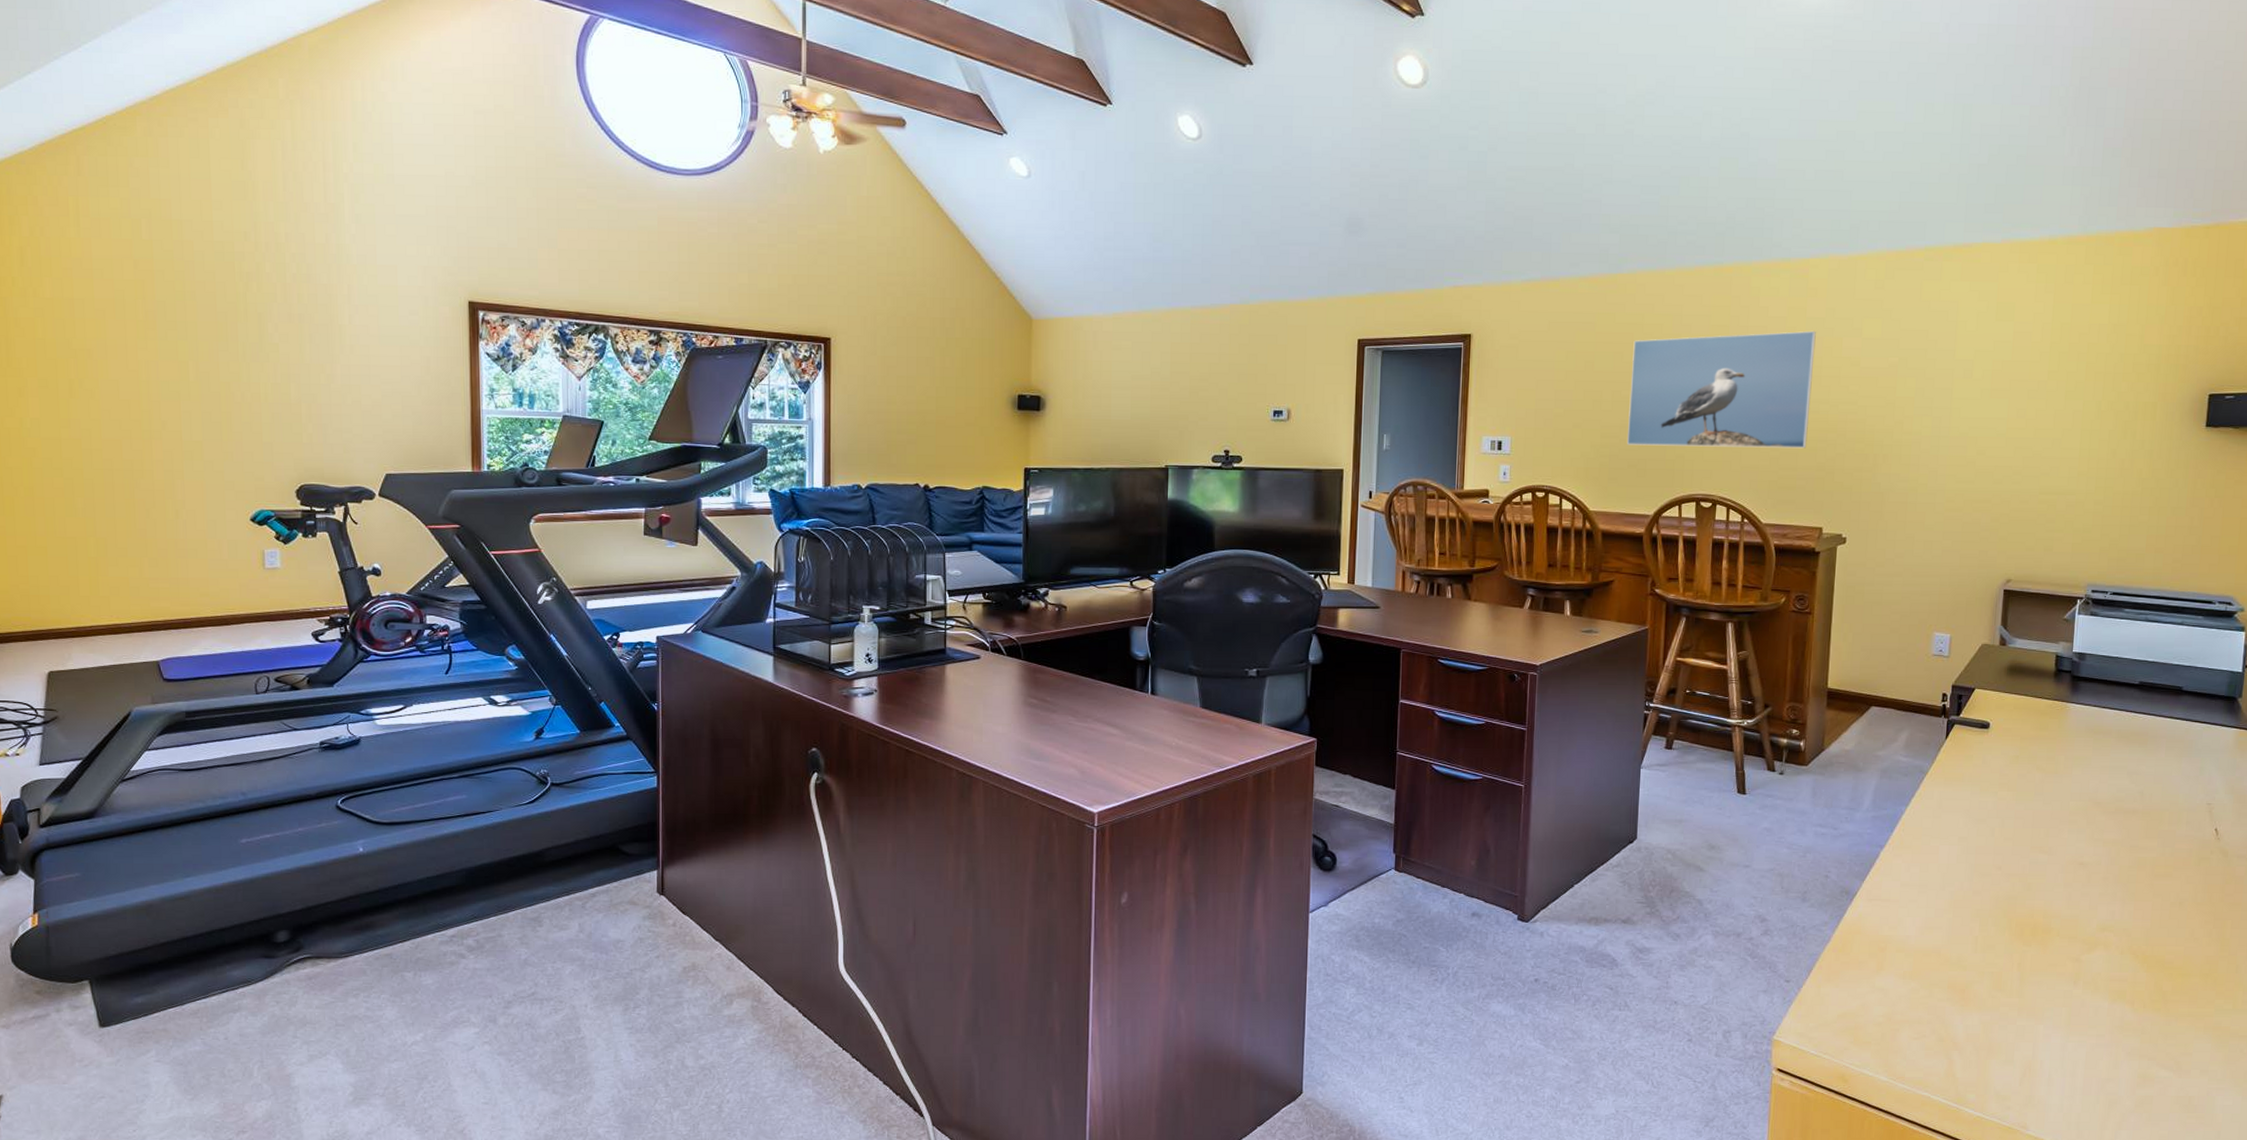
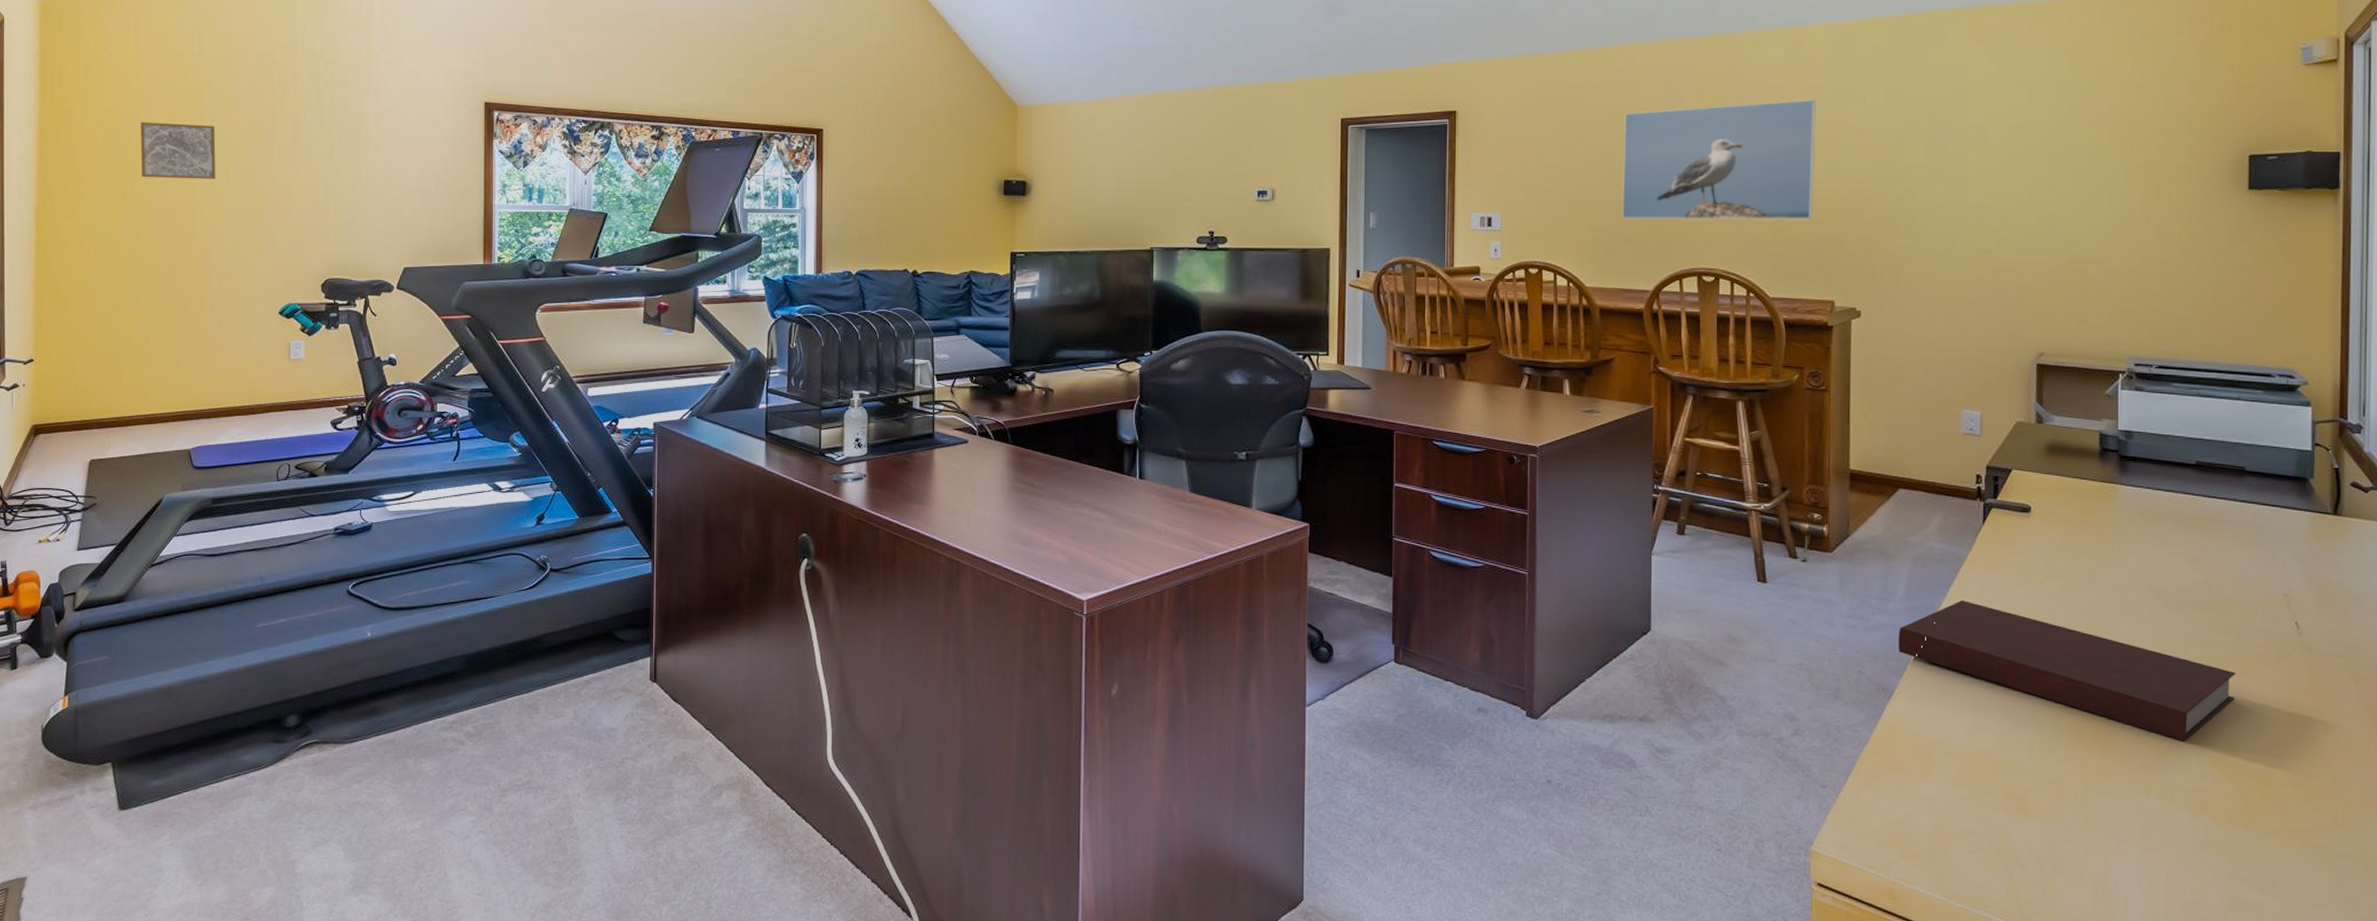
wall art: none [86,312,174,377] -> present [140,121,216,179]
notebook: none [1862,810,2160,937] -> present [1898,600,2236,742]

